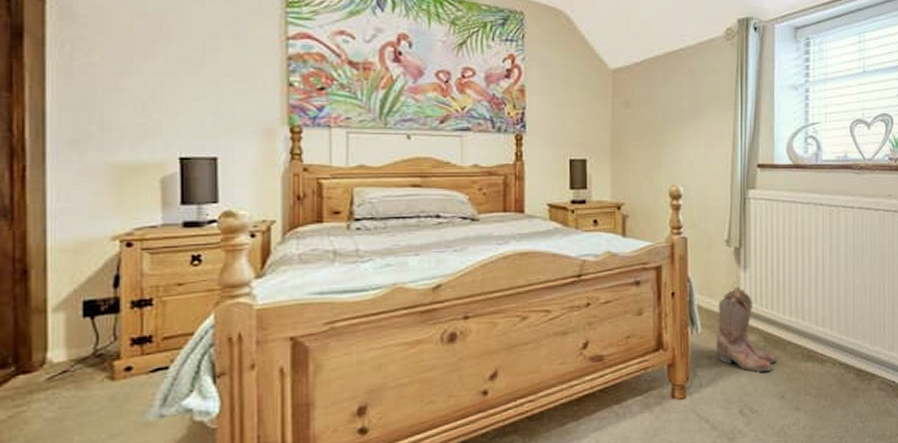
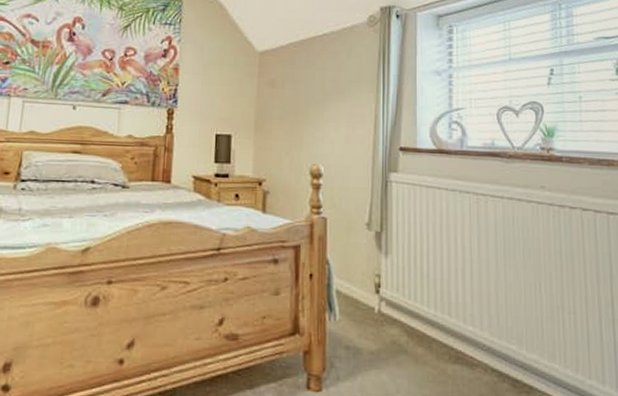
boots: present [717,288,777,372] -> none [356,275,421,370]

